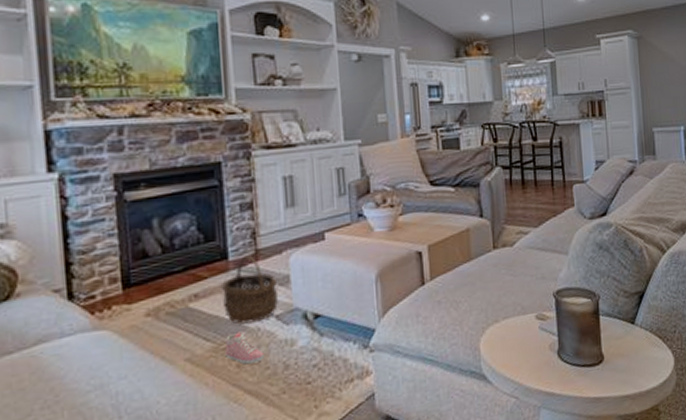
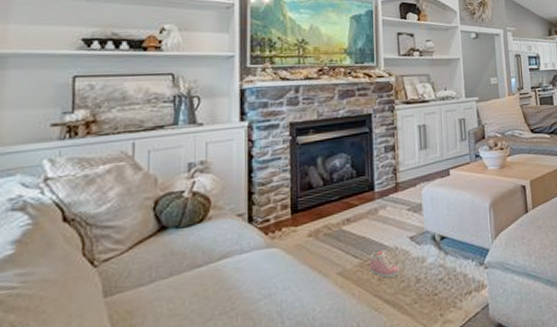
wicker basket: present [222,255,279,325] -> none [369,187,413,244]

